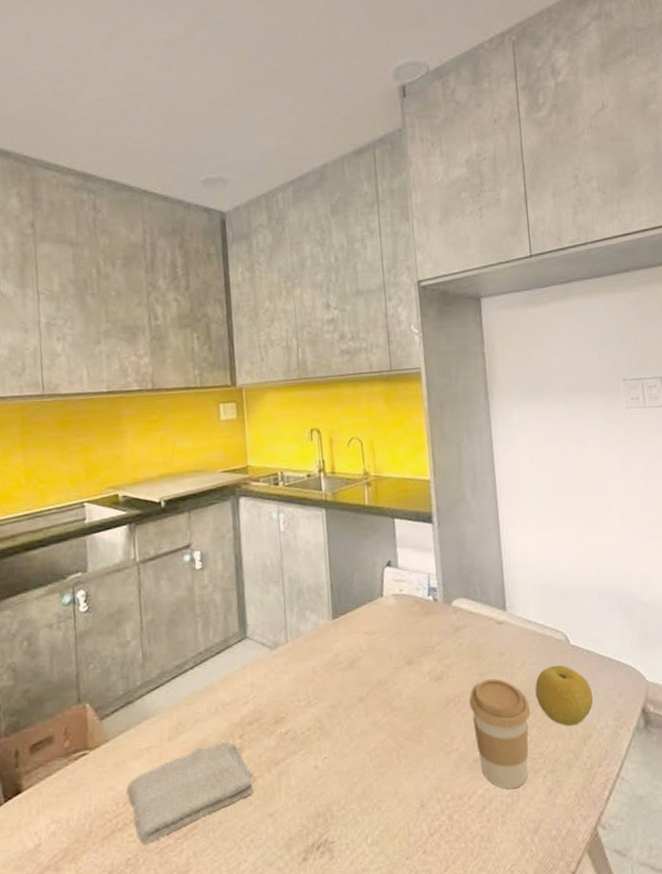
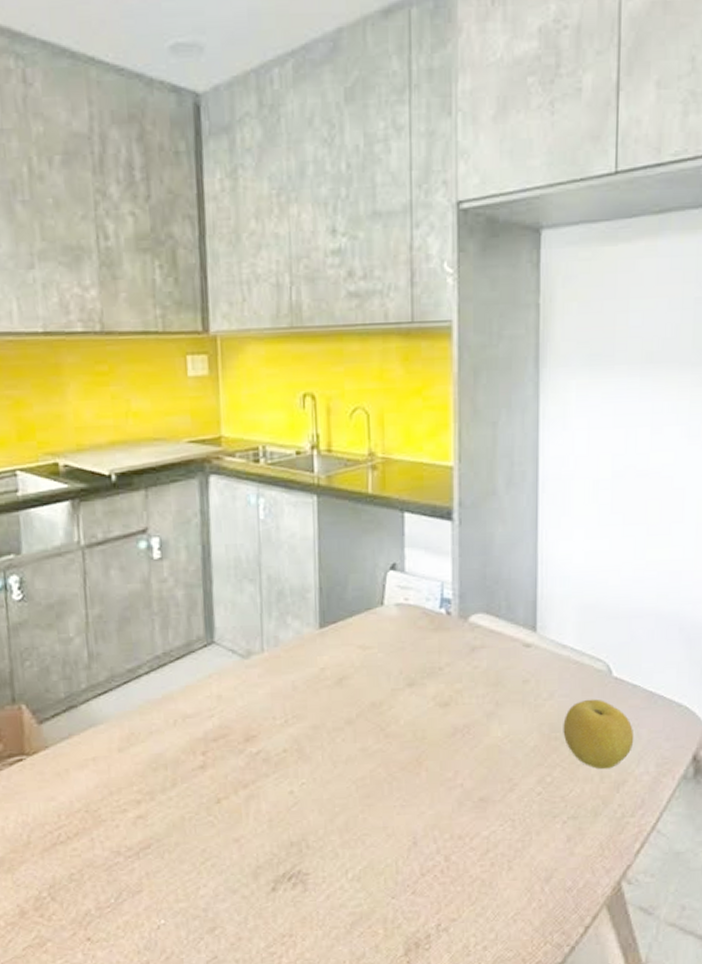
washcloth: present [126,741,254,844] -> none [69,757,217,860]
coffee cup: present [469,678,531,789] -> none [481,709,555,833]

